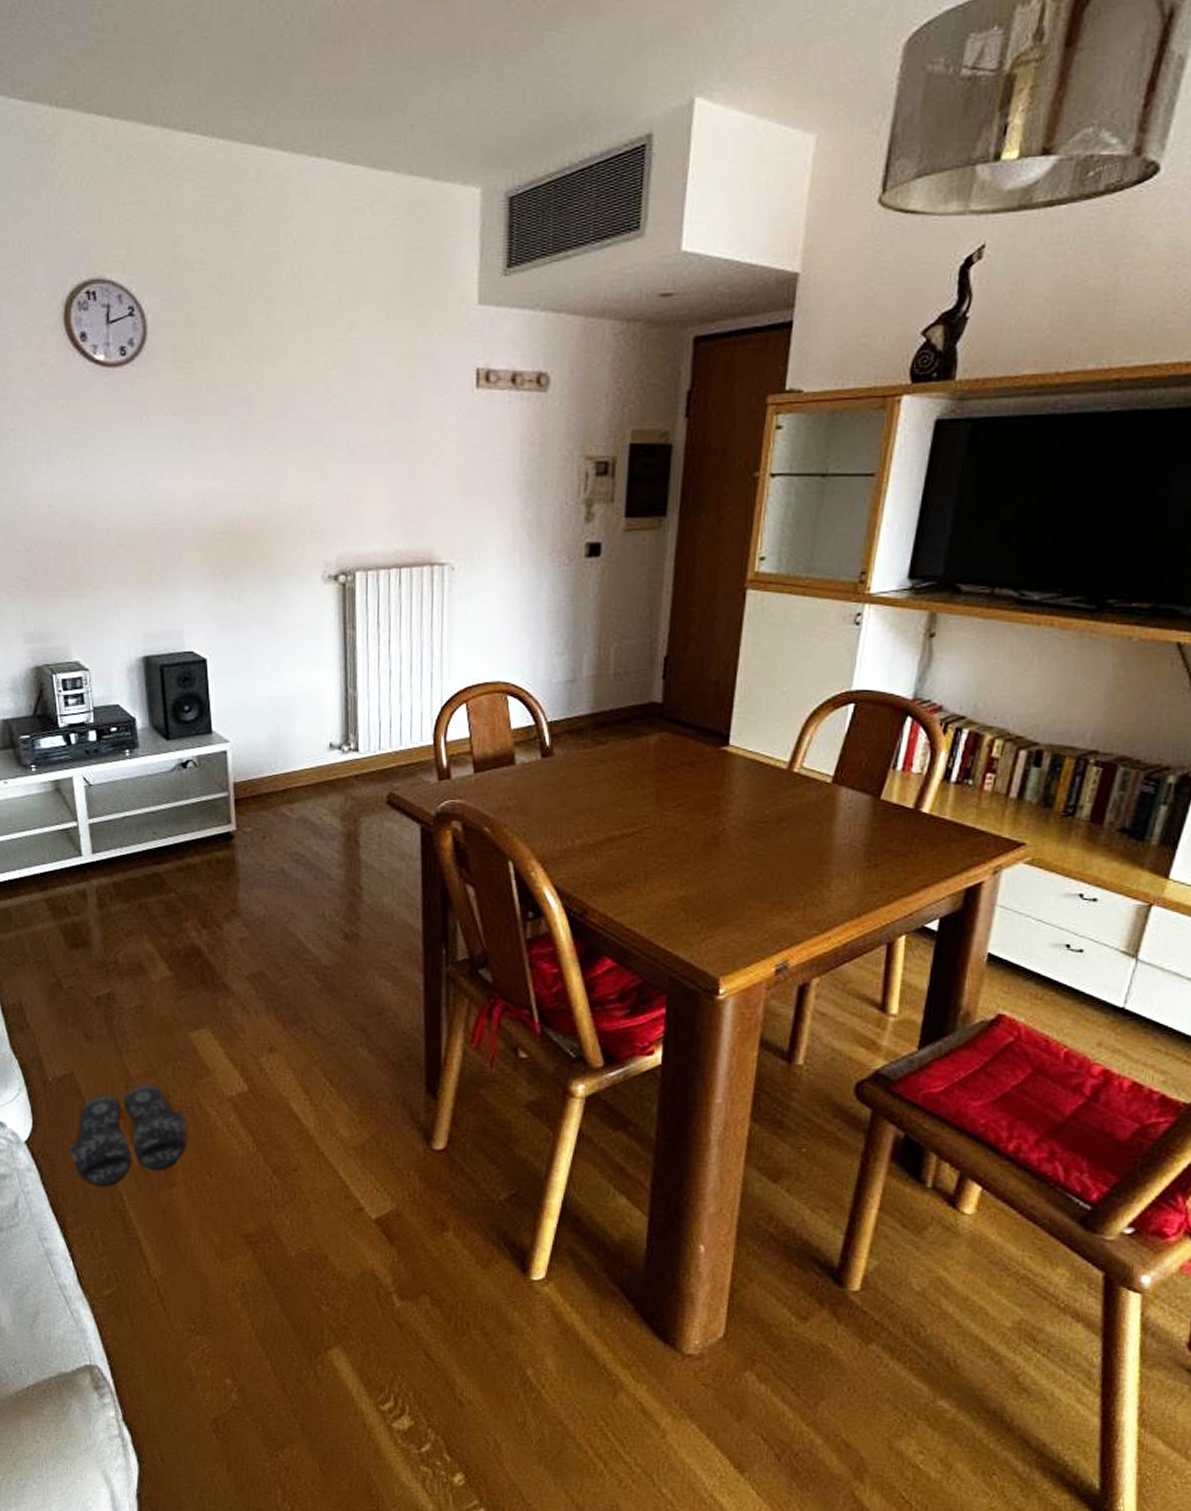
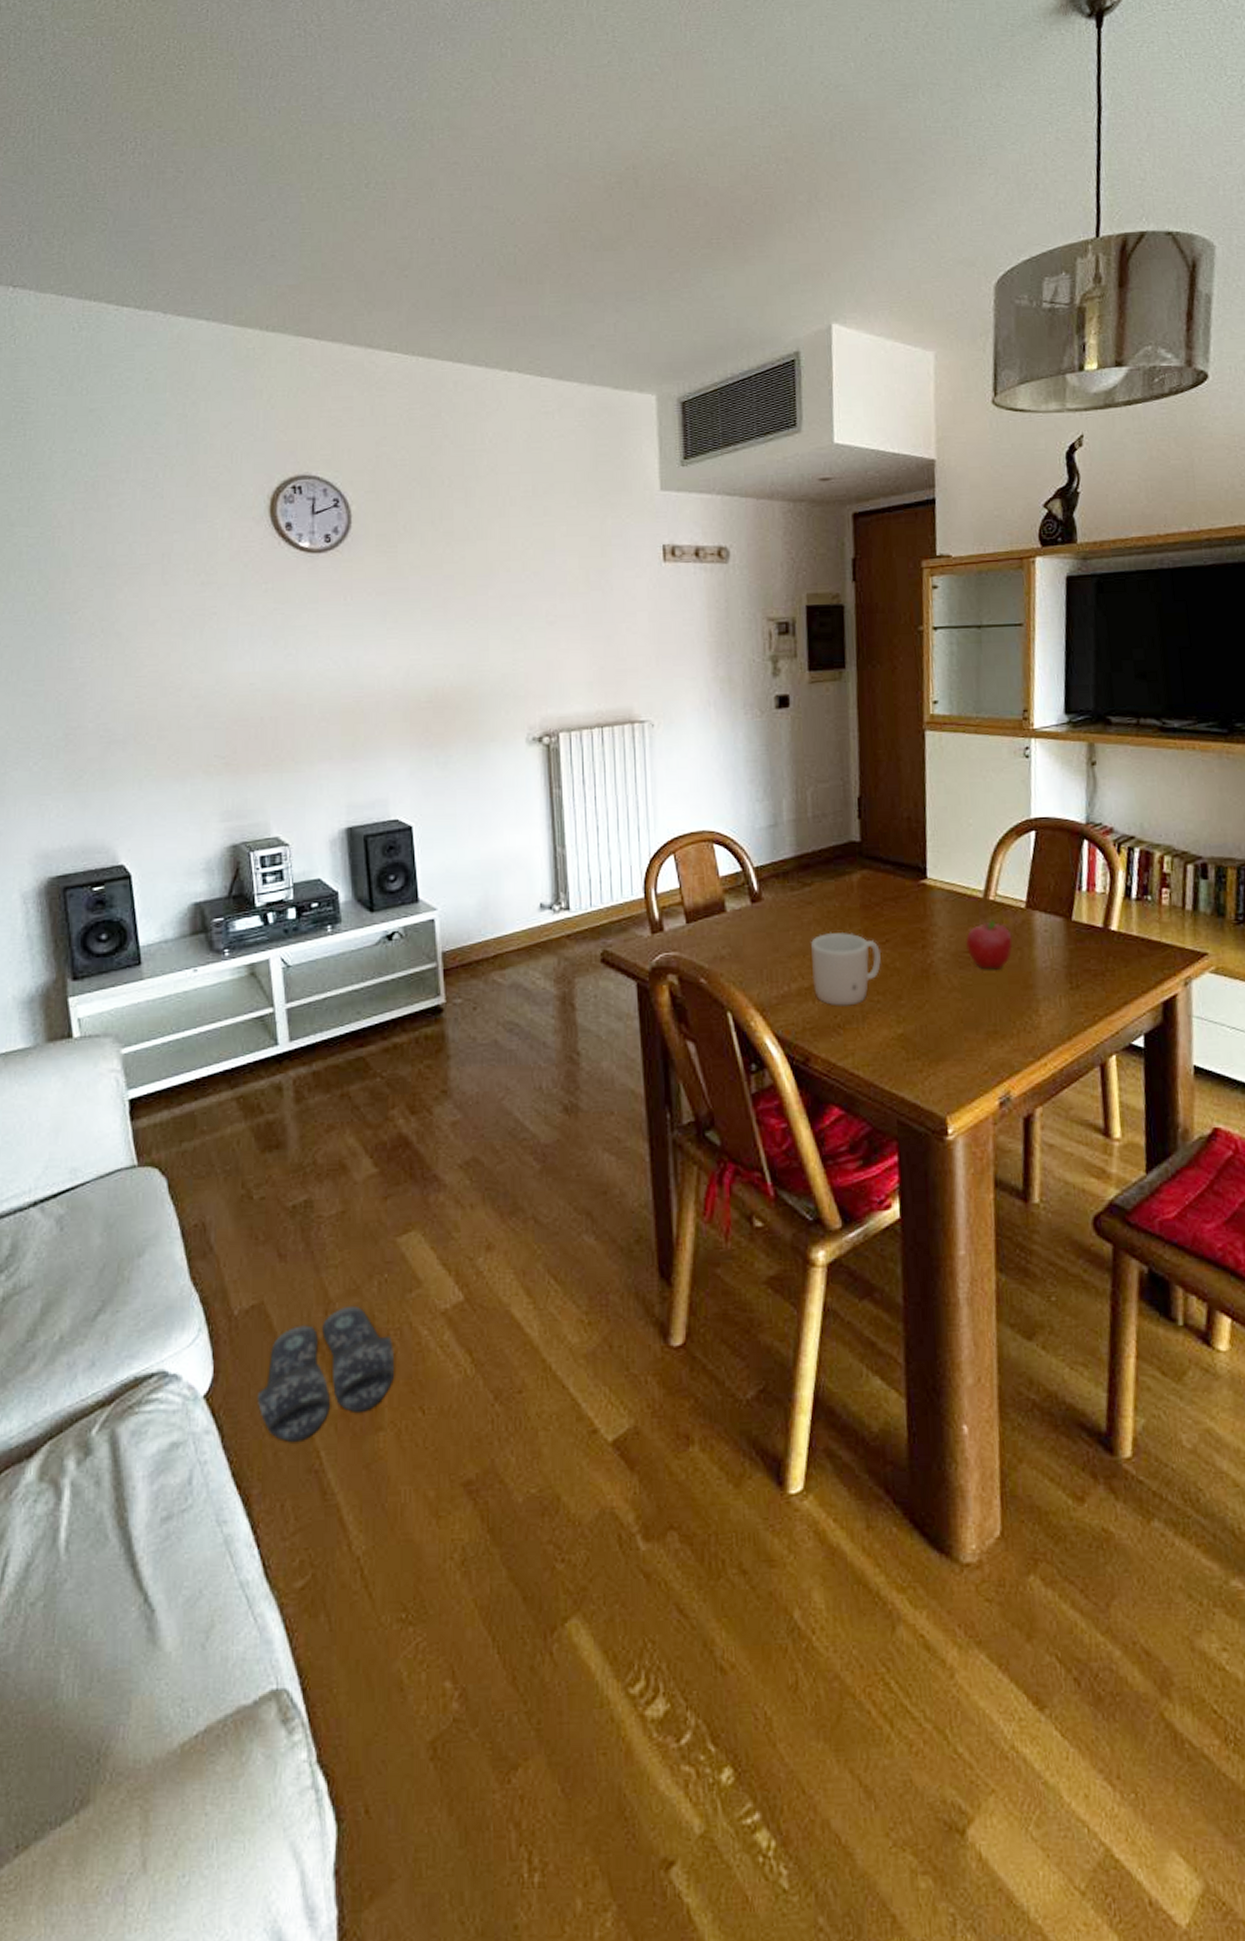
mug: none [597,792,672,866] -> present [811,932,882,1007]
fruit: none [761,792,813,842] -> present [965,919,1013,970]

